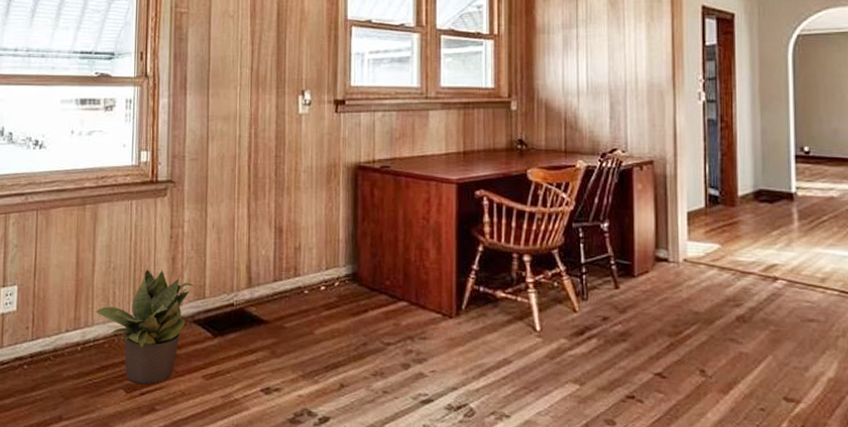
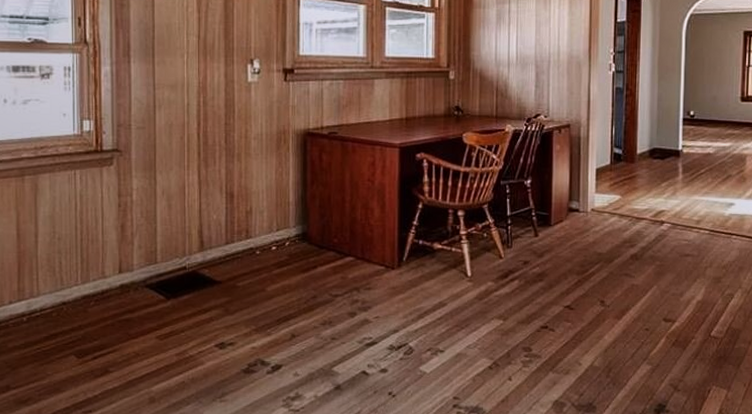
potted plant: present [96,268,195,384] -> none [41,237,146,348]

